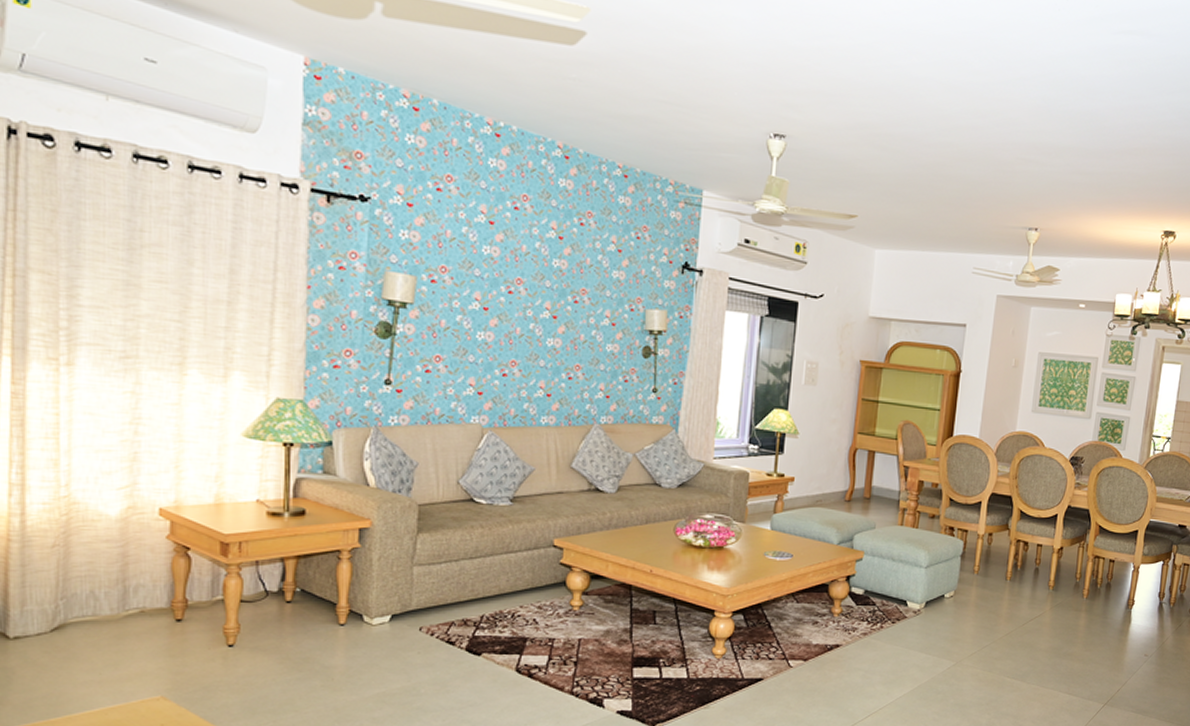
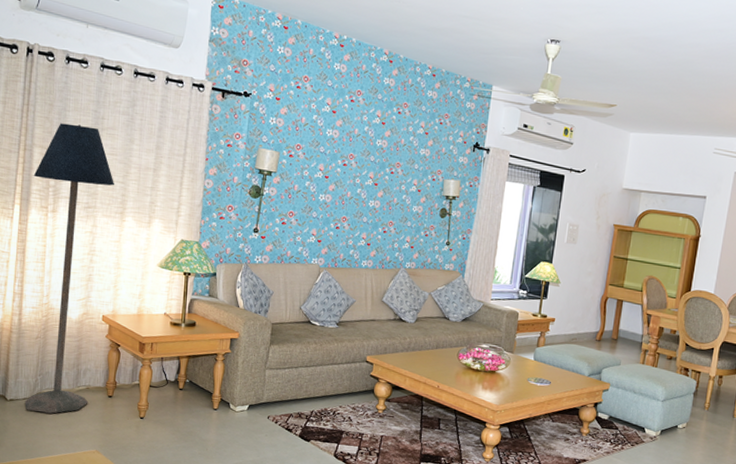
floor lamp: none [31,237,168,652] -> present [25,123,115,414]

